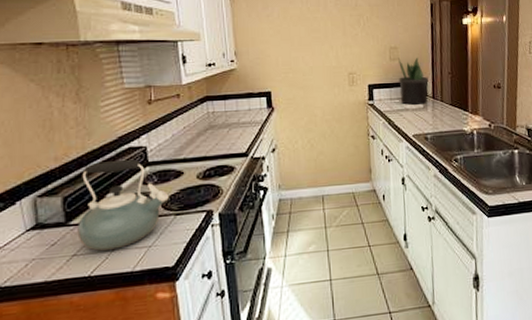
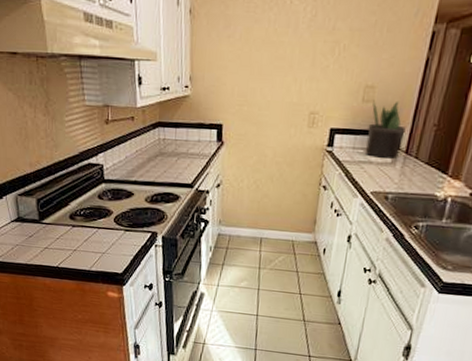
kettle: present [77,160,169,251] -> none [48,173,120,250]

